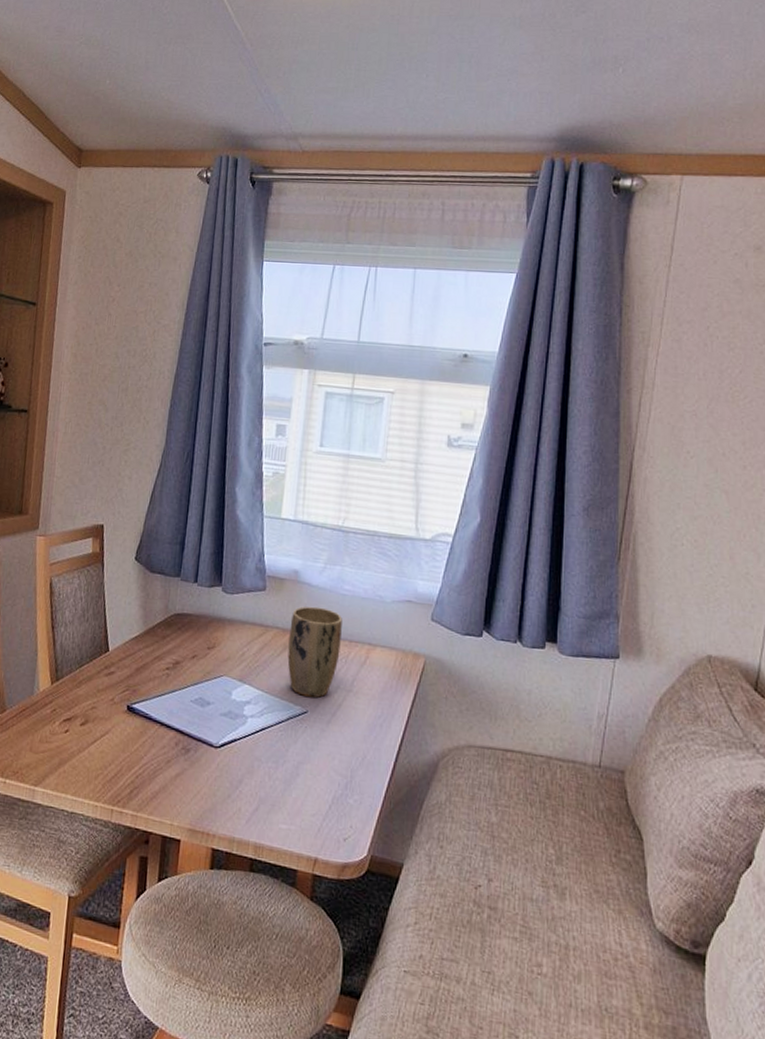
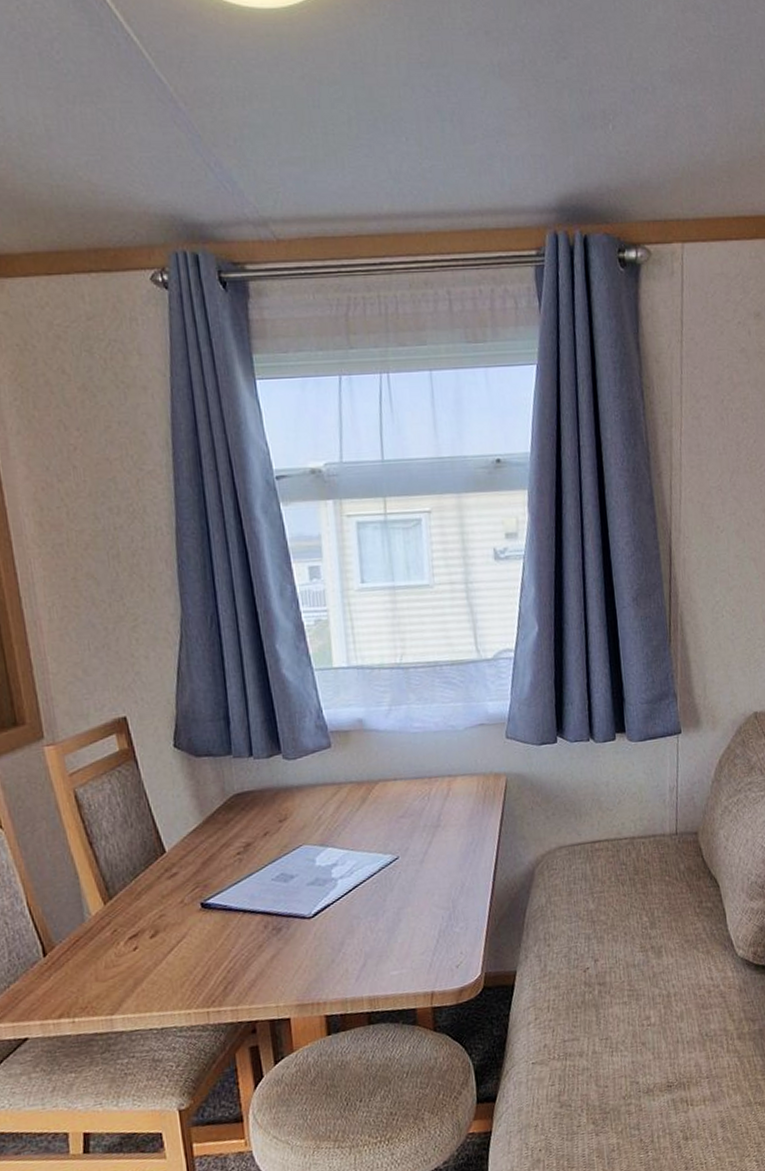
plant pot: present [287,606,342,698] -> none [364,750,422,844]

